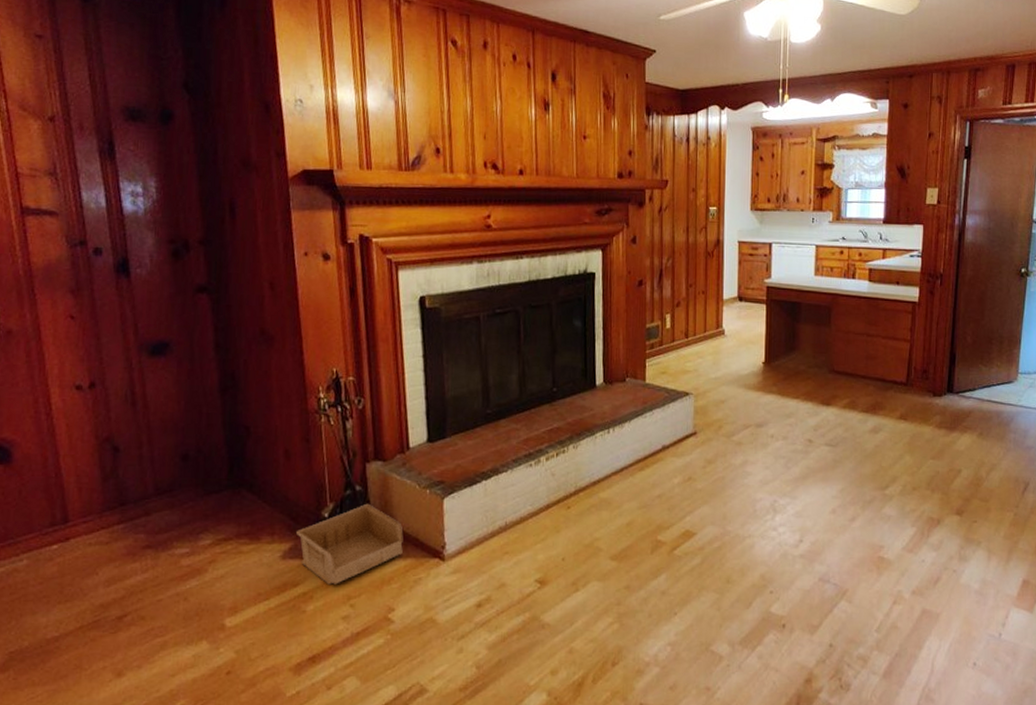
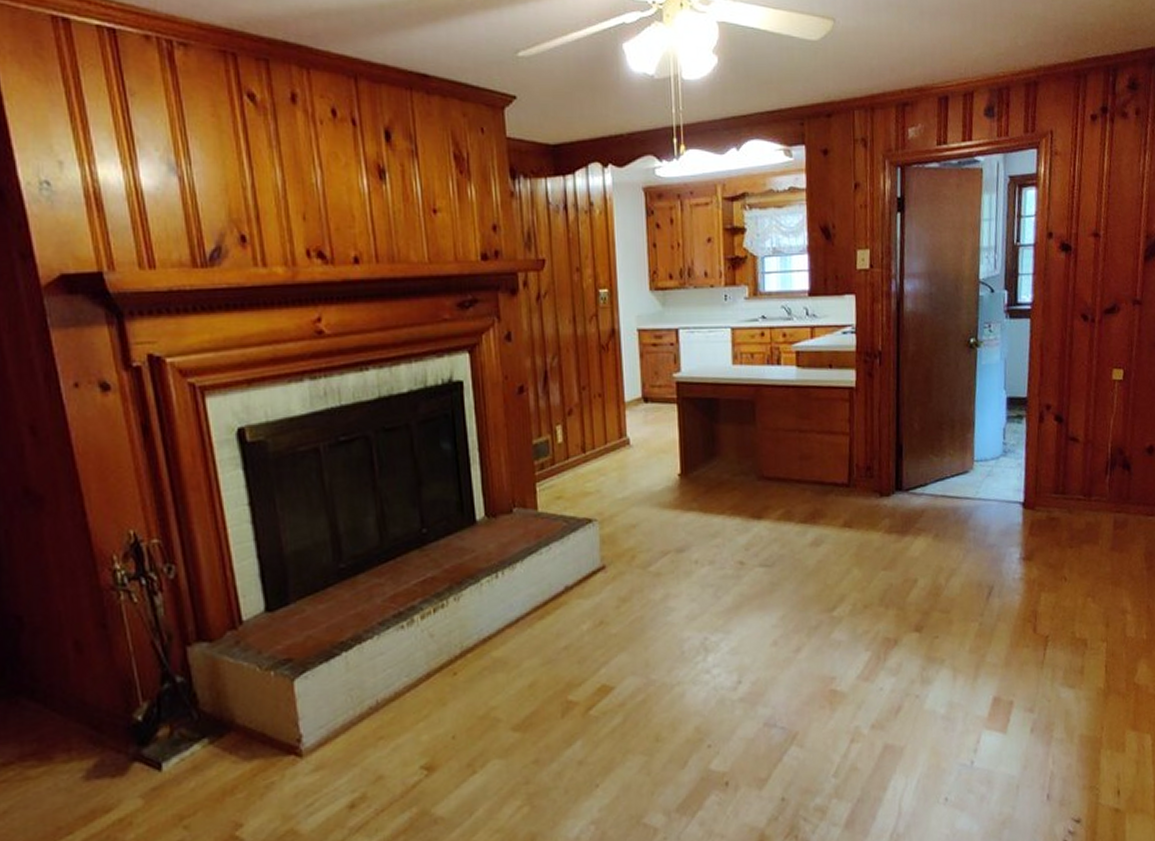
storage bin: present [297,503,403,584] -> none [102,697,246,805]

